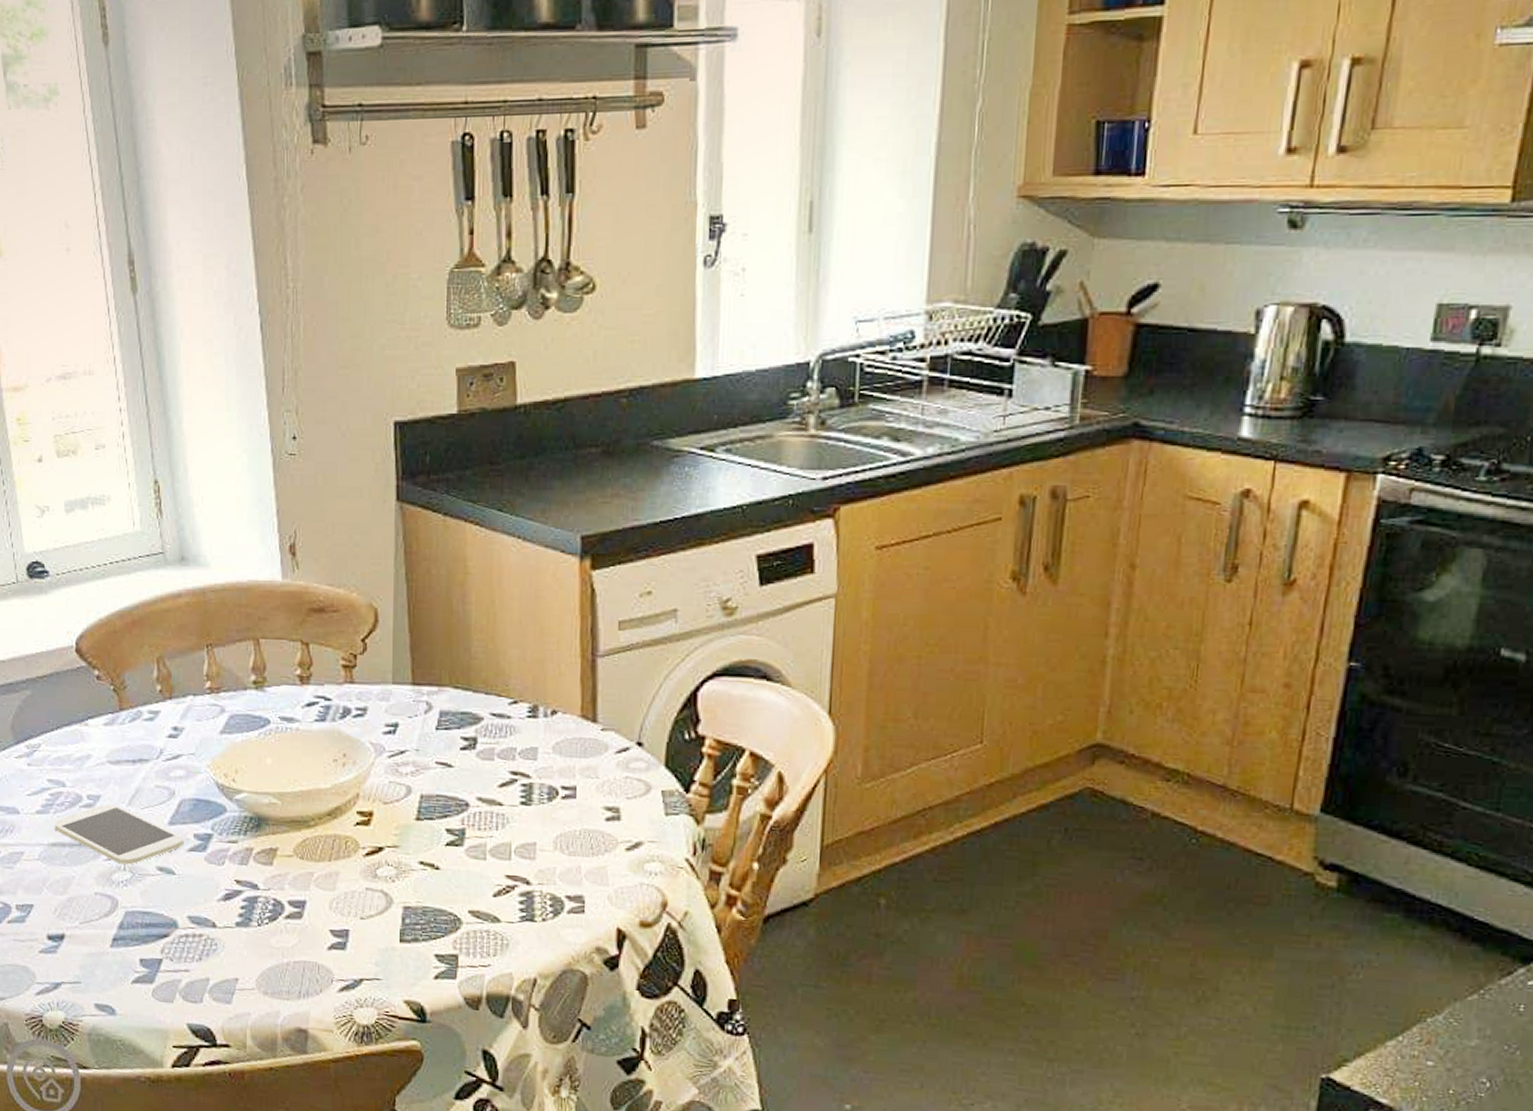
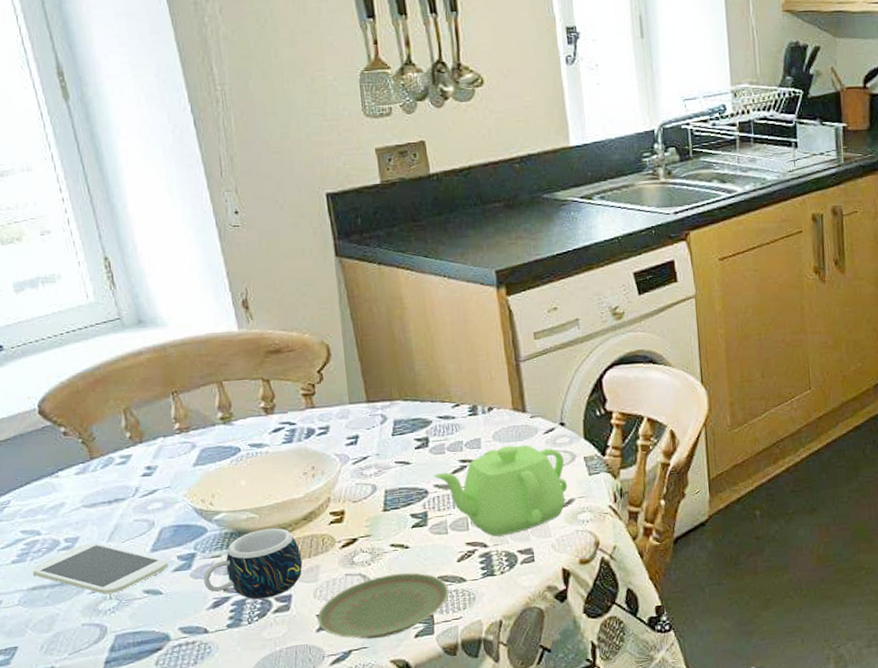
mug: none [217,818,322,901] -> present [203,528,303,600]
plate: none [330,897,479,972] -> present [317,572,449,639]
teapot: none [478,762,637,874] -> present [434,445,568,537]

